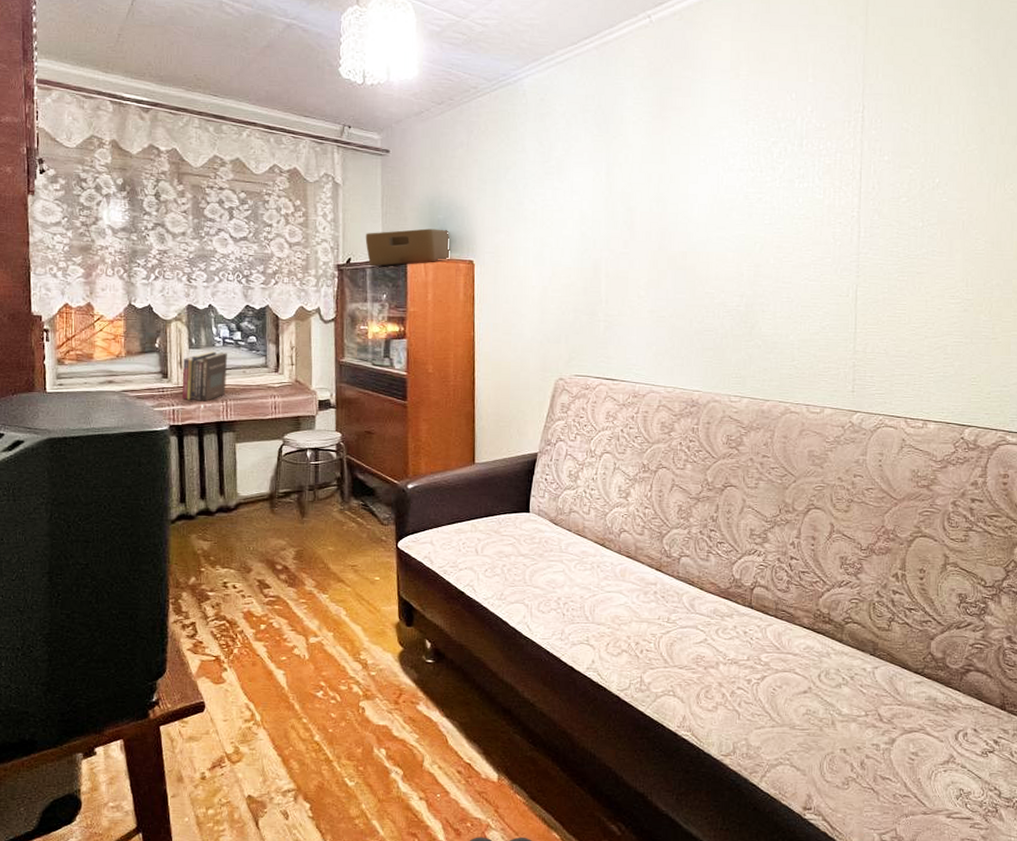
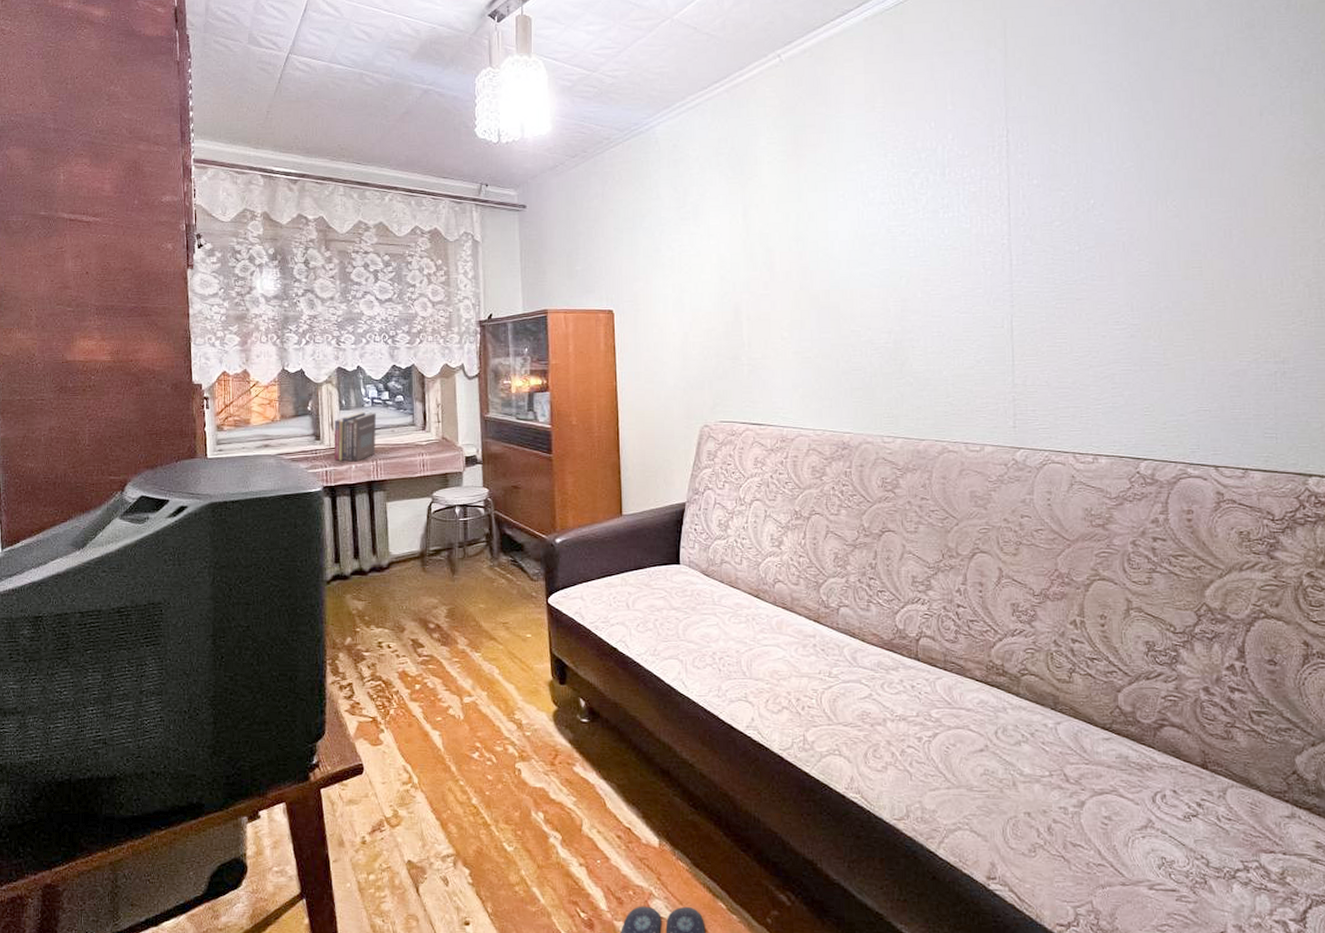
basket: present [365,228,450,267] -> none [505,280,589,321]

